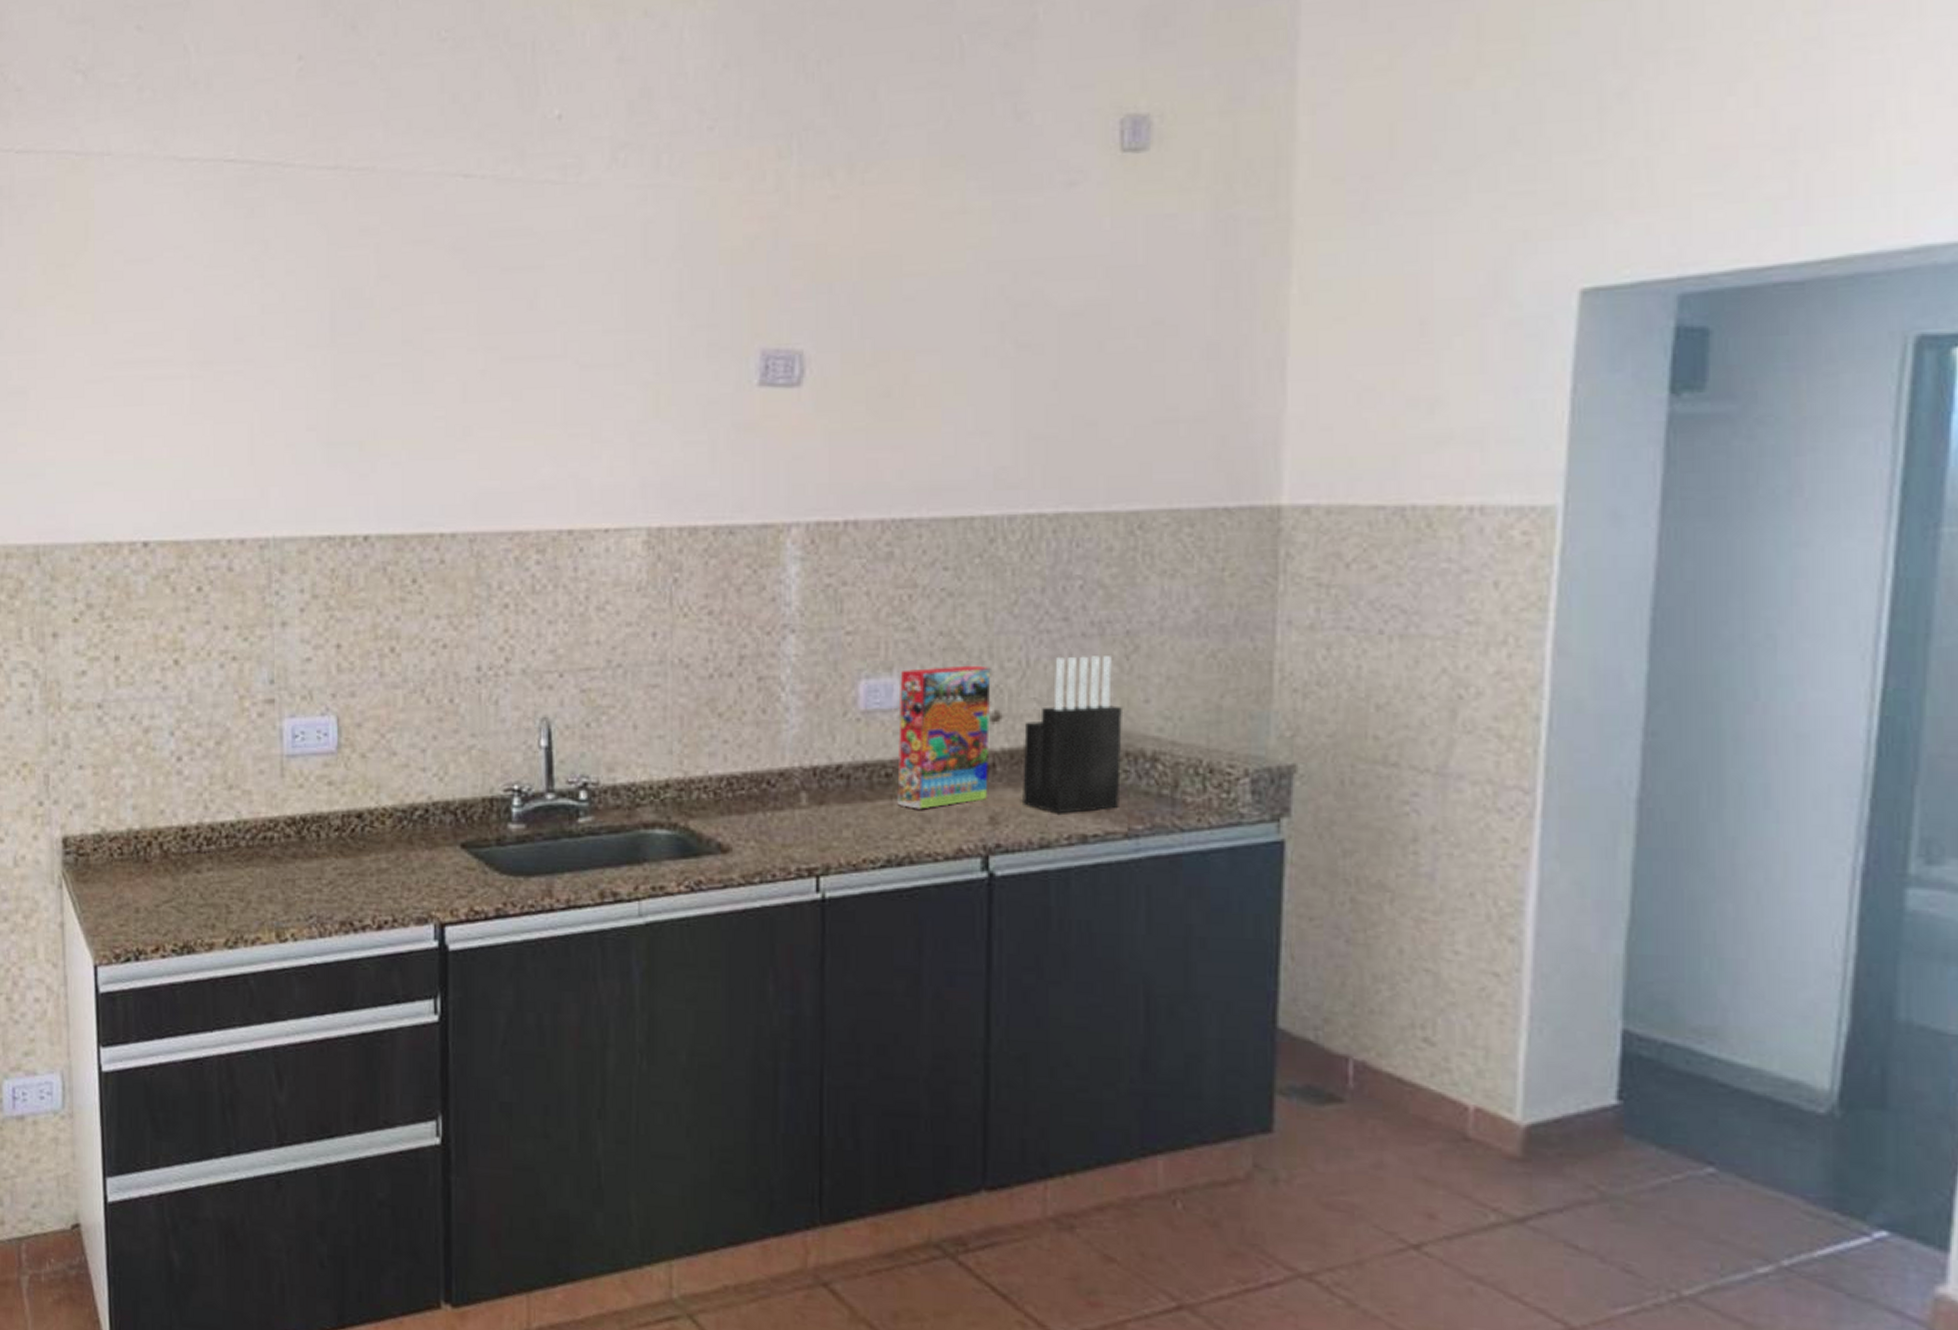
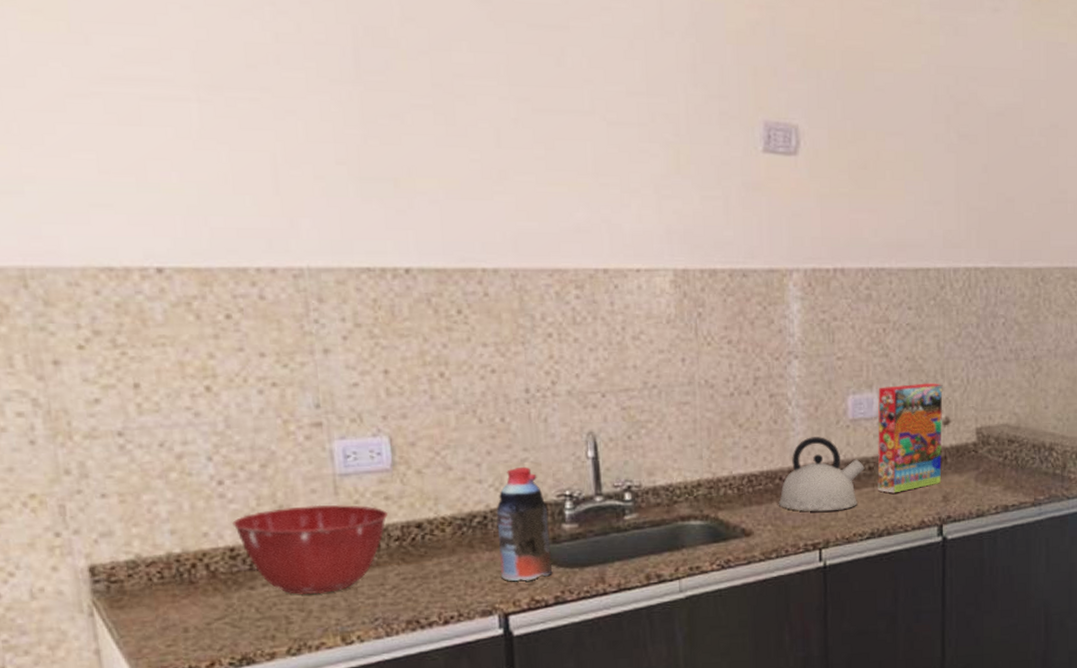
mixing bowl: none [186,786,331,884] -> present [232,504,389,595]
bottle: none [438,754,495,888] -> present [496,466,553,581]
kettle: none [766,731,880,828] -> present [779,437,865,512]
knife block: present [1023,656,1124,813] -> none [965,375,1031,490]

